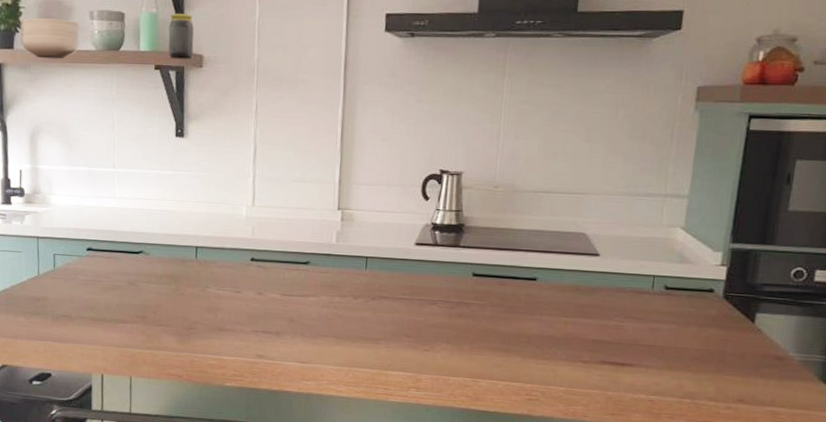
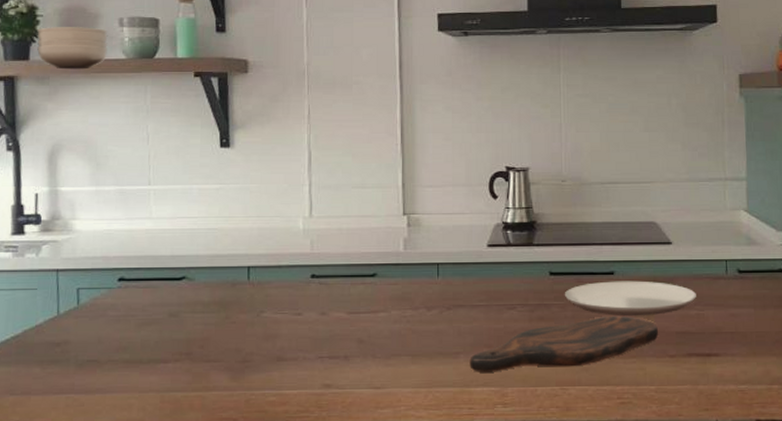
jar: present [168,14,194,60] -> none [209,18,237,66]
cutting board: none [388,319,574,362] -> present [469,317,658,373]
plate: none [485,286,618,322] -> present [565,280,696,316]

